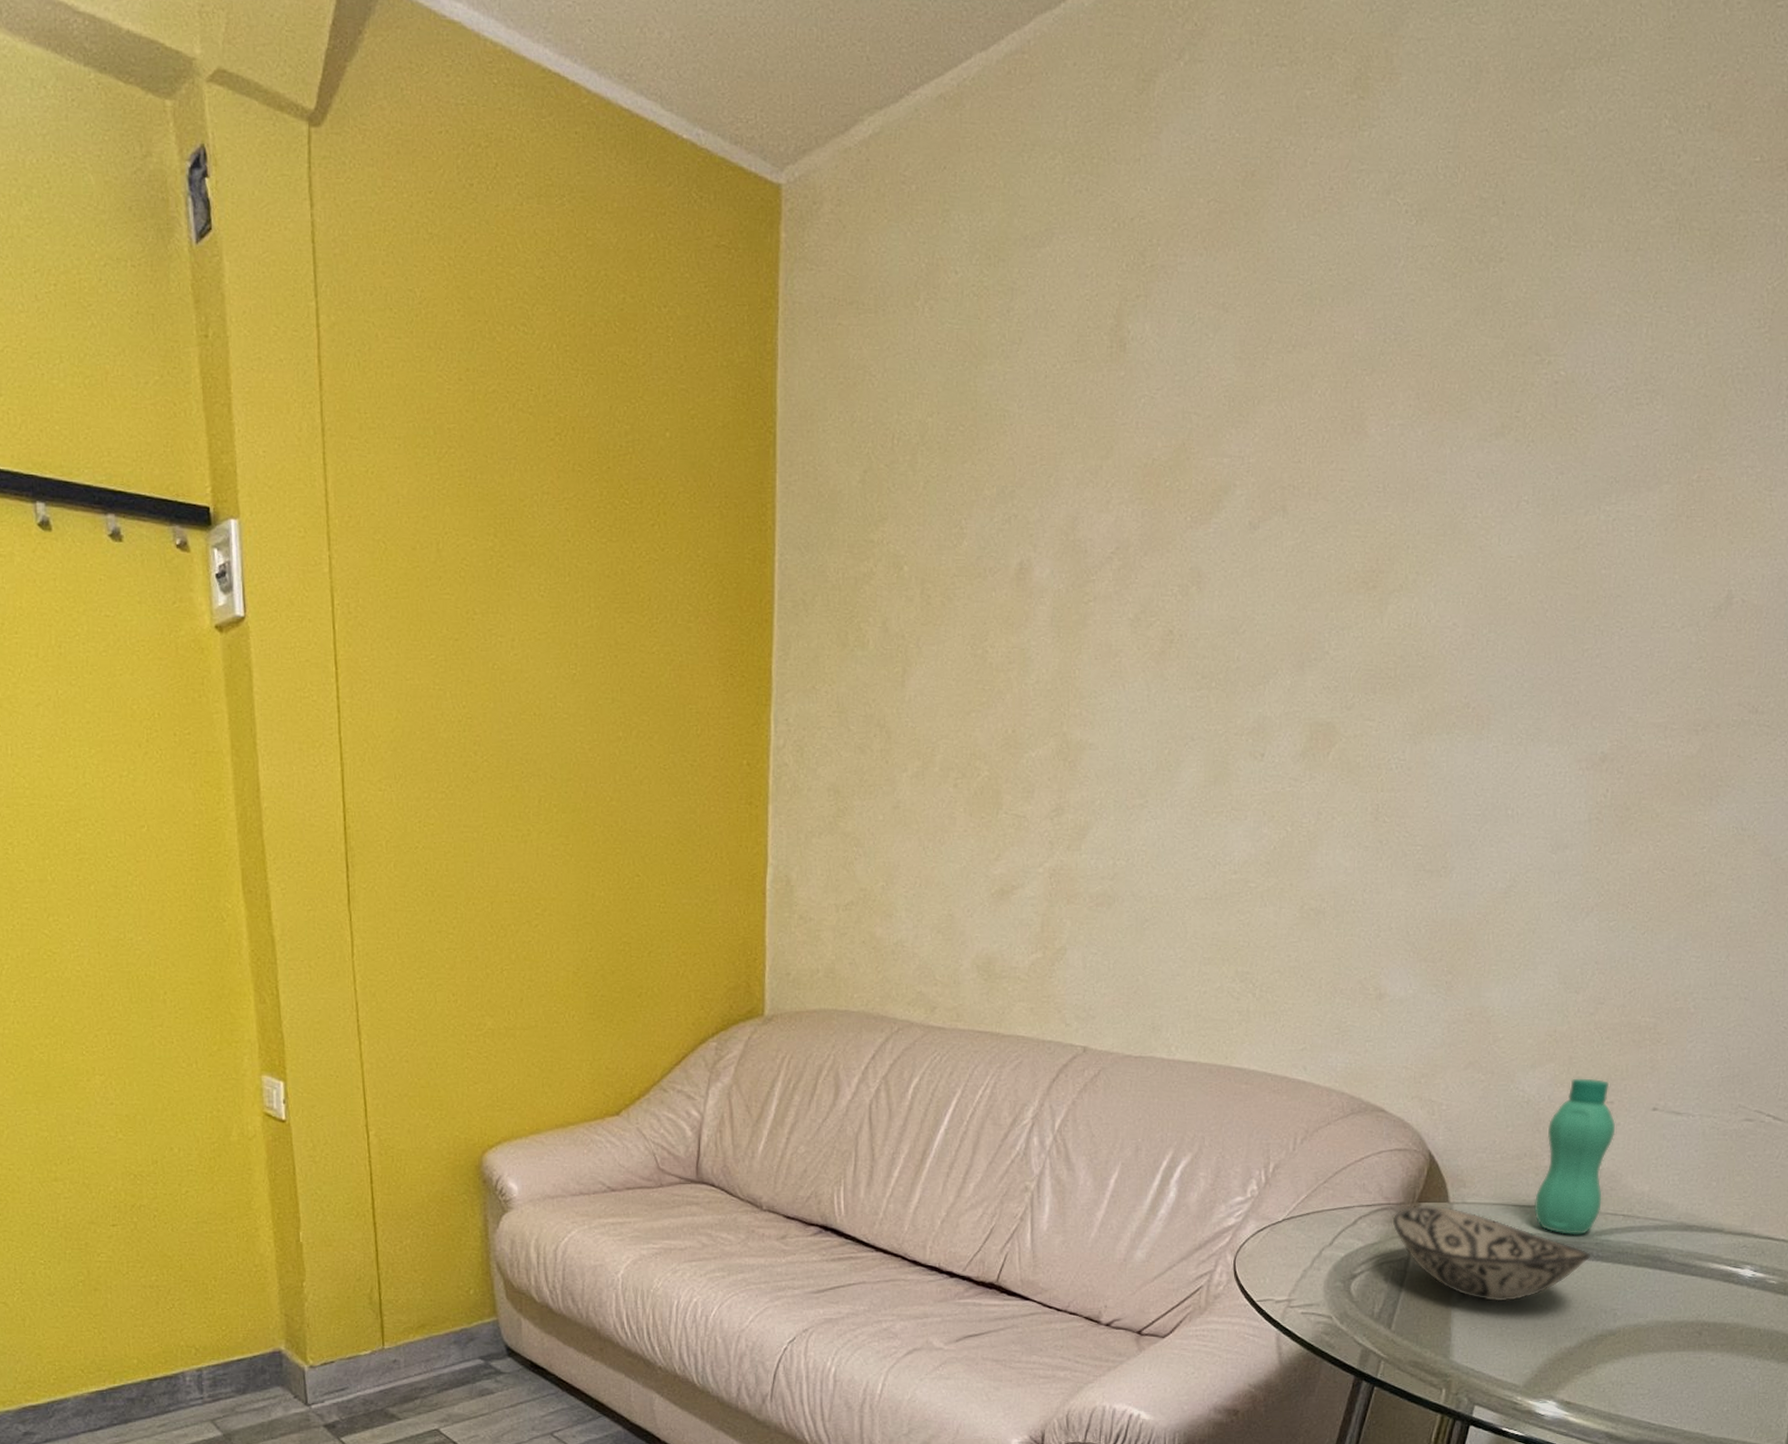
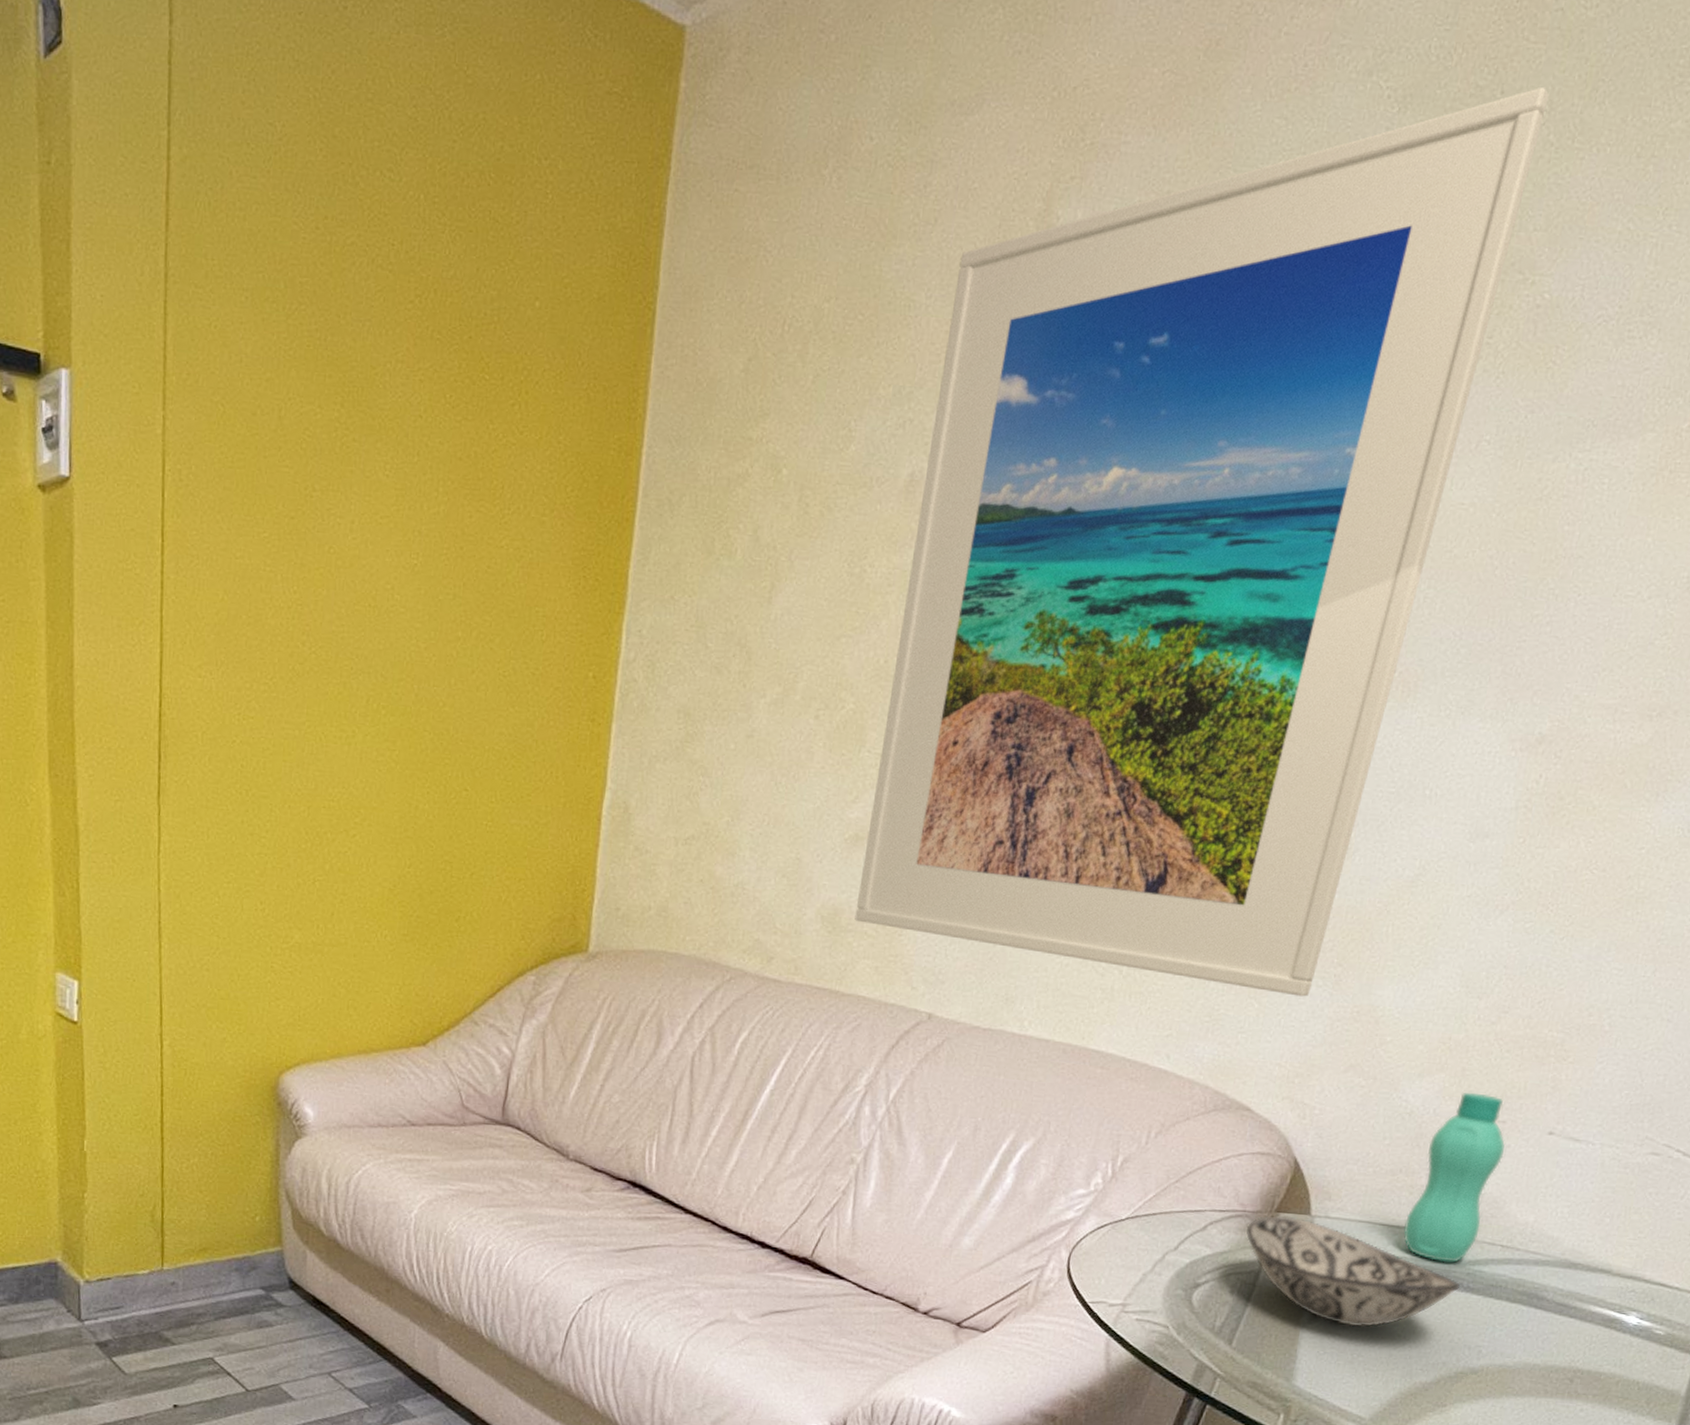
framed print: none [1007,196,1544,1004] -> present [855,86,1550,997]

